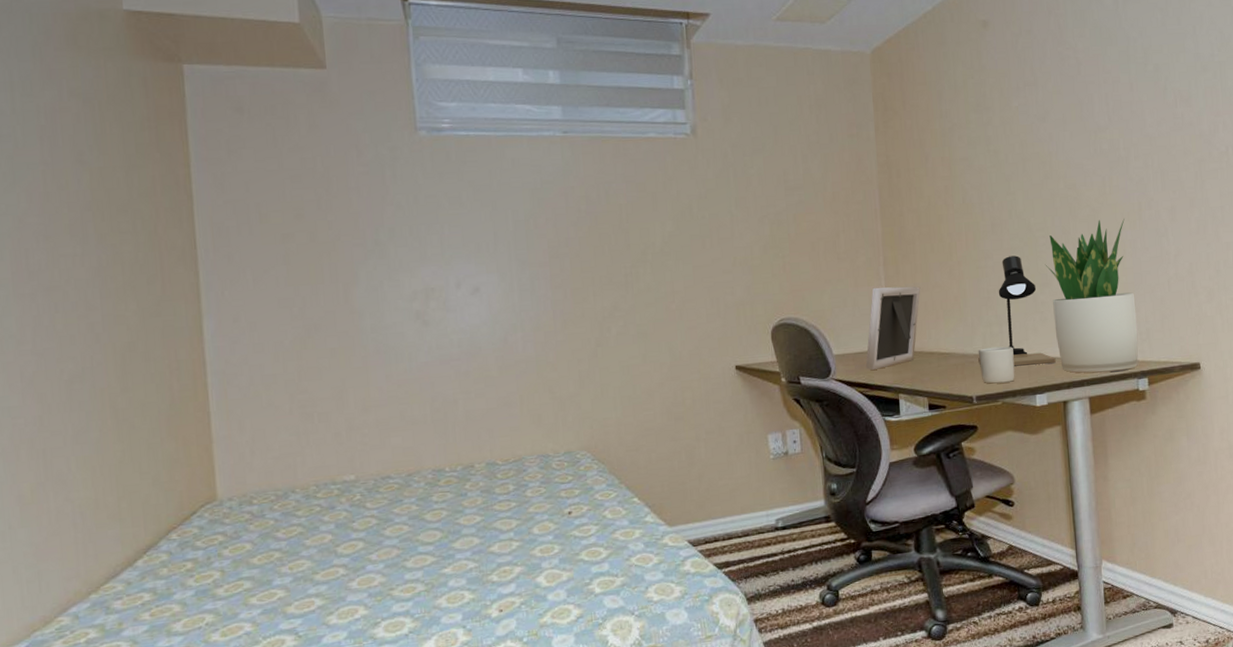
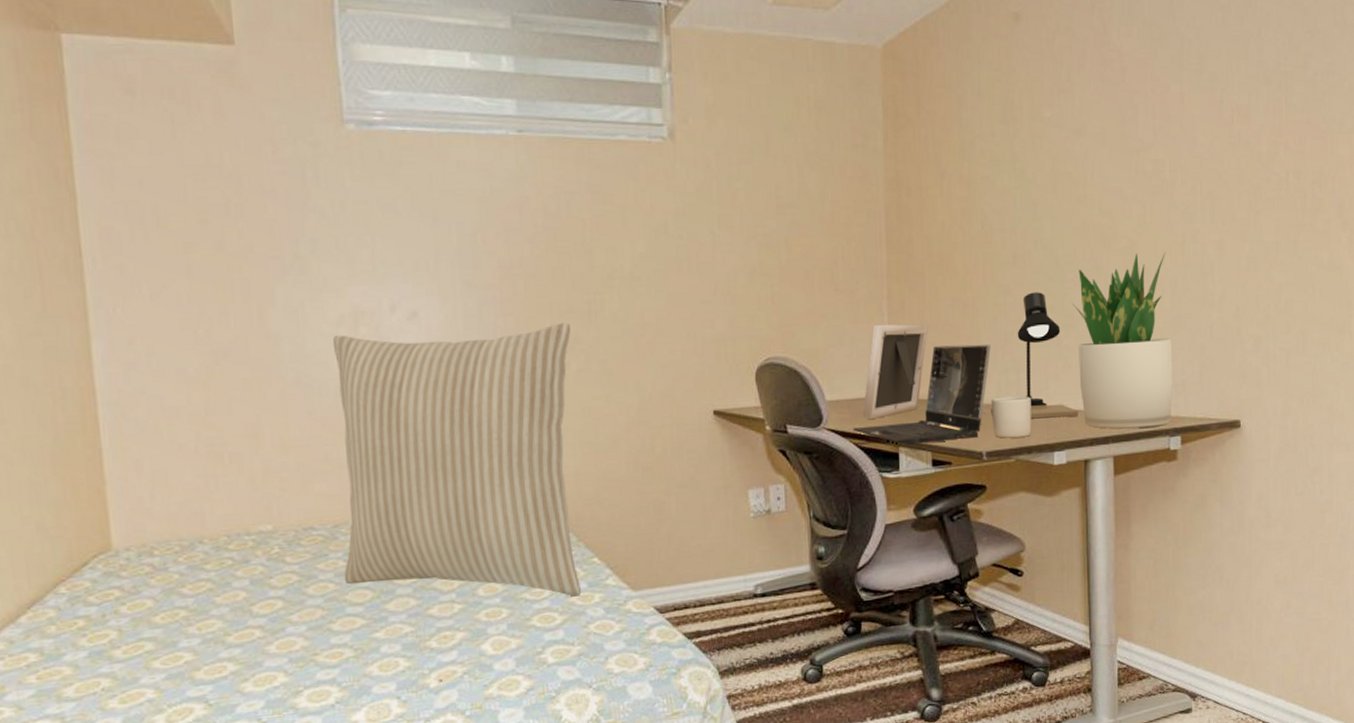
pillow: none [408,293,623,533] -> present [333,323,581,597]
laptop computer: none [858,302,976,392] -> present [853,344,991,445]

